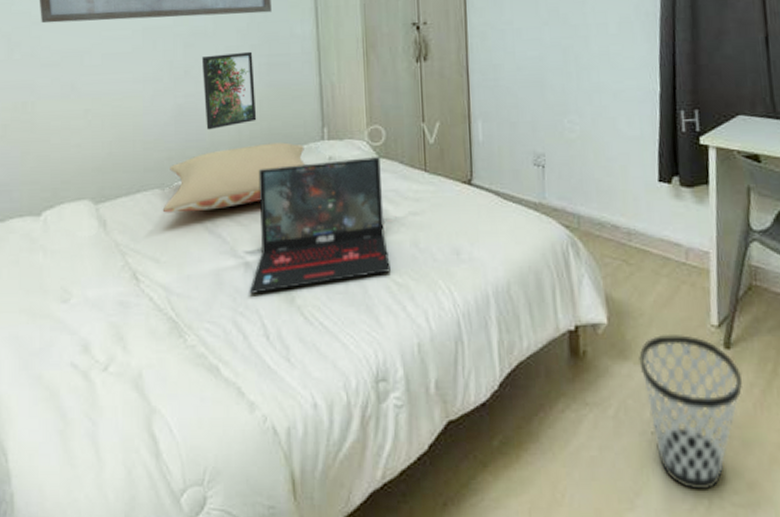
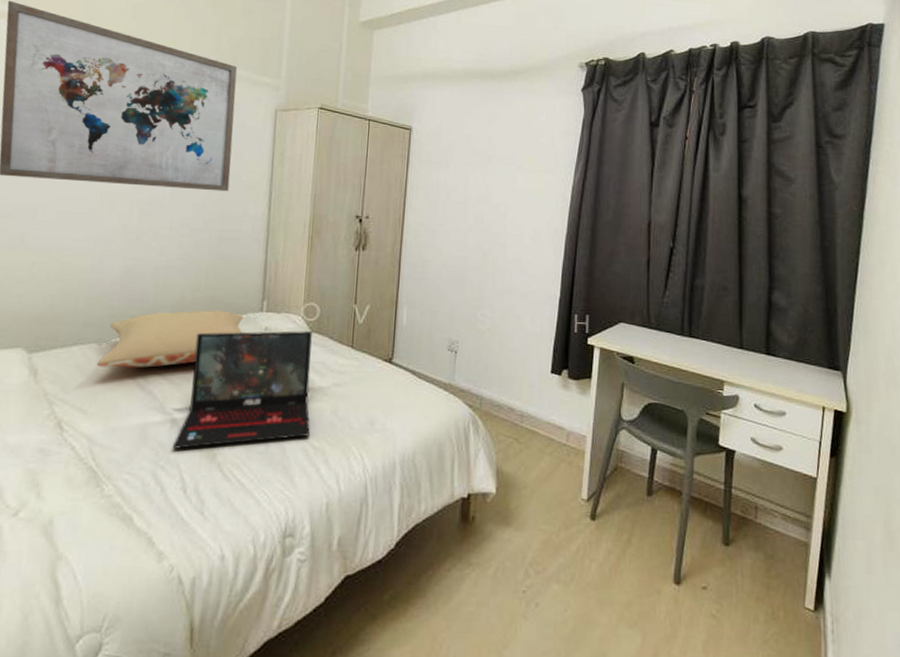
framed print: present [201,51,257,130] -> none [151,224,206,293]
wastebasket: present [639,335,743,490] -> none [519,506,603,643]

